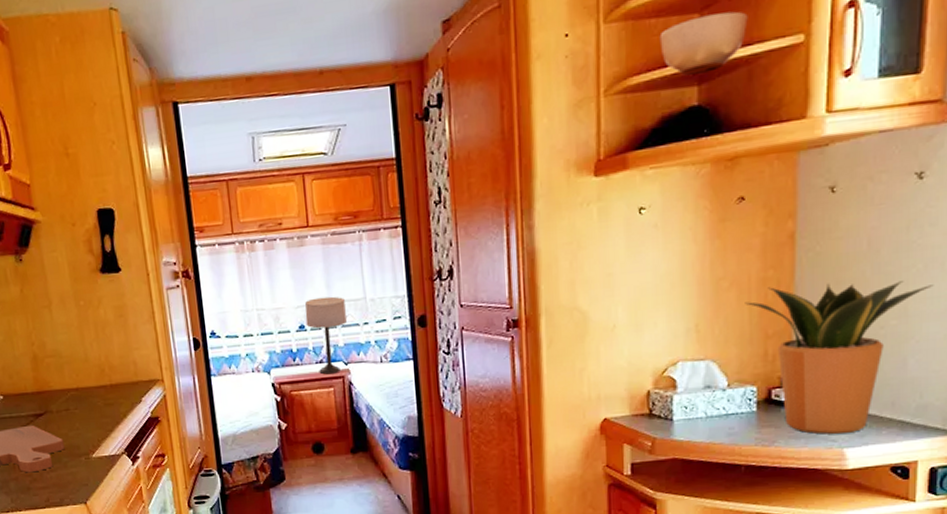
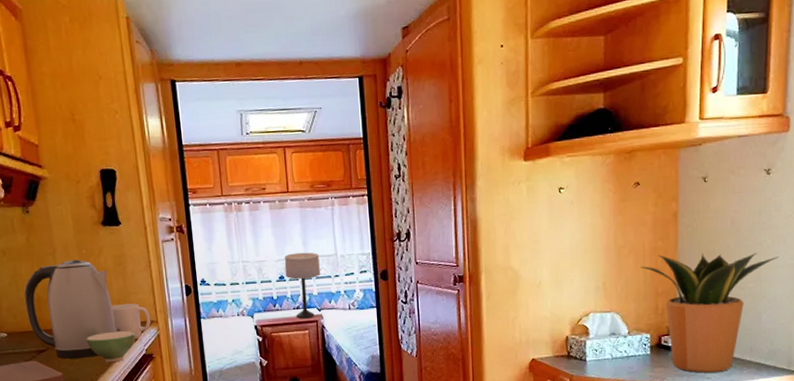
kettle: none [19,312,119,424] -> present [23,260,117,359]
bowl: none [86,390,141,427] -> present [85,330,137,362]
mug: none [113,360,157,401] -> present [111,303,151,339]
bowl: present [659,11,748,76] -> none [574,36,641,84]

